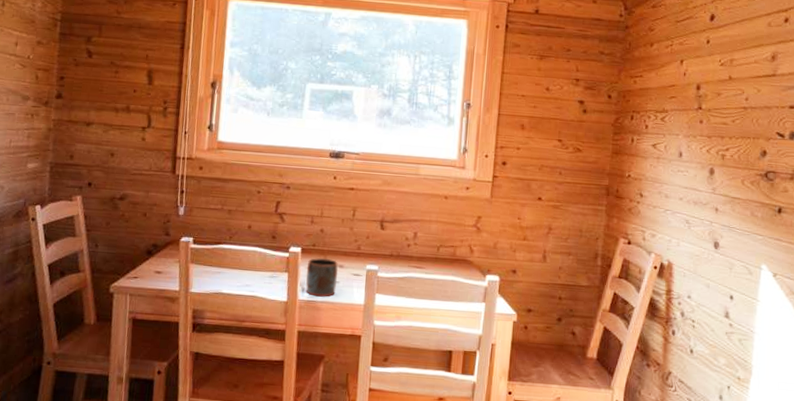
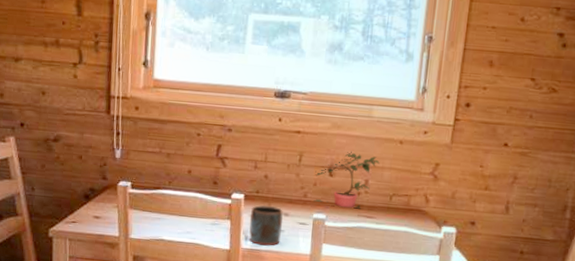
potted plant: none [367,206,427,260] -> present [313,151,380,209]

